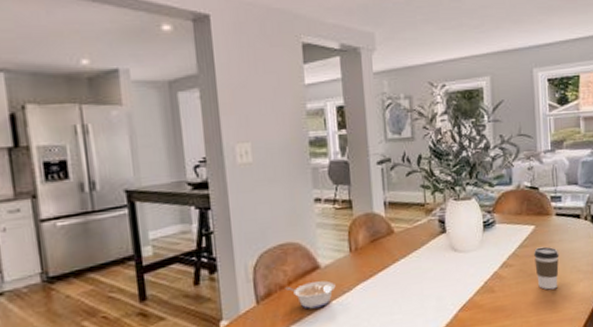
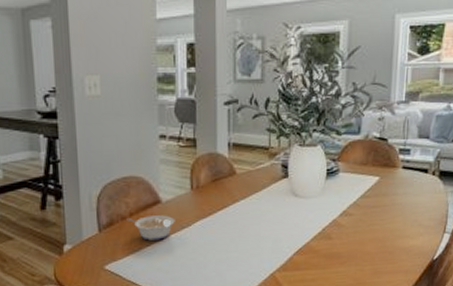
coffee cup: present [533,246,560,290] -> none [374,198,402,241]

